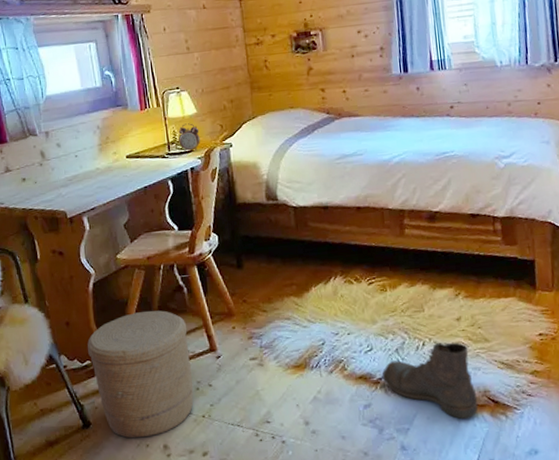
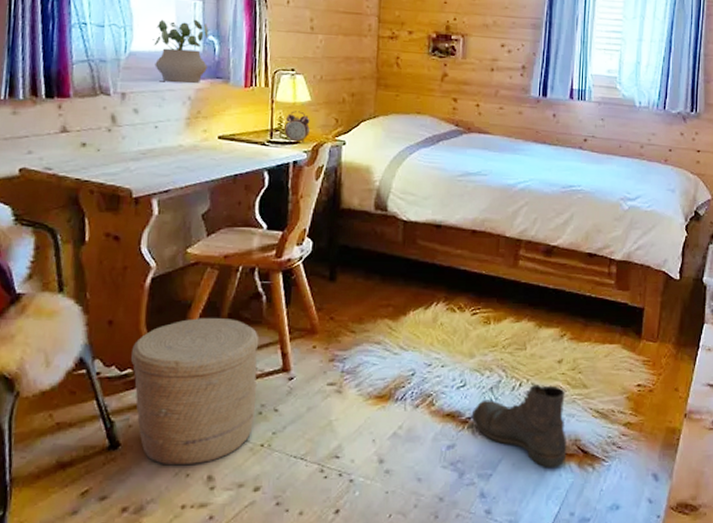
potted plant: none [61,59,108,117] -> present [152,19,209,84]

